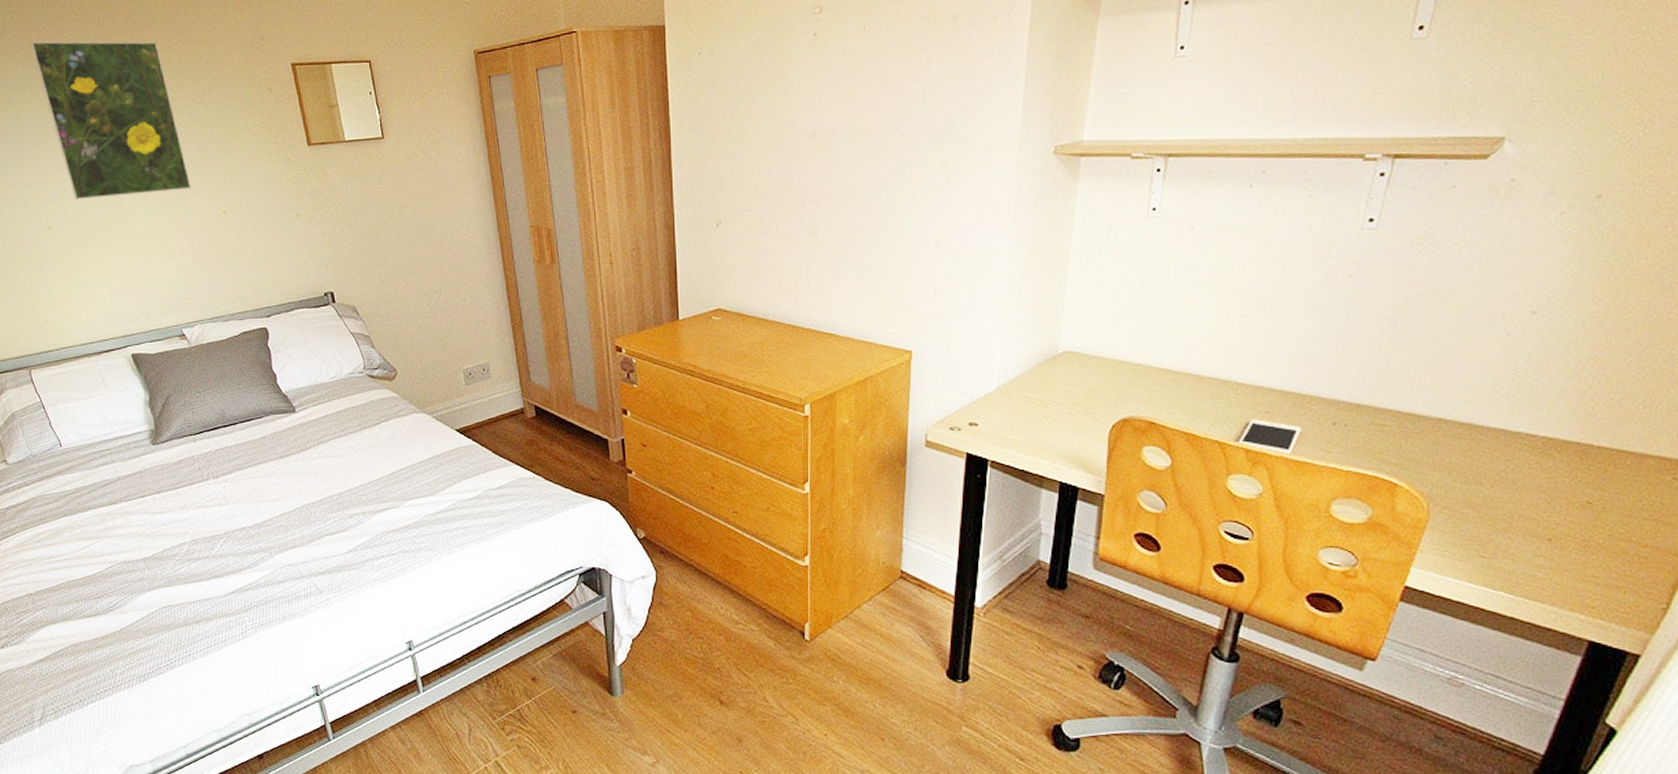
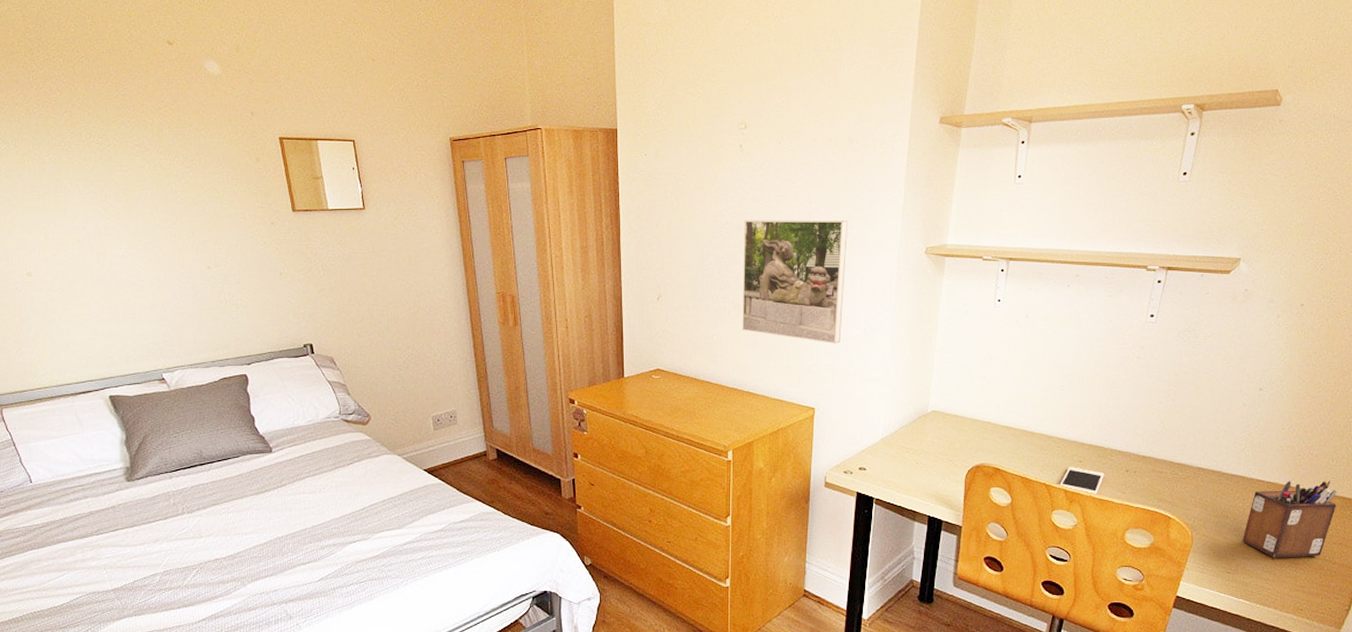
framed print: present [30,41,192,200] -> none [16,98,177,250]
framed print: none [819,118,951,272] -> present [742,220,847,344]
desk organizer: none [1503,435,1652,538] -> present [1242,481,1338,558]

